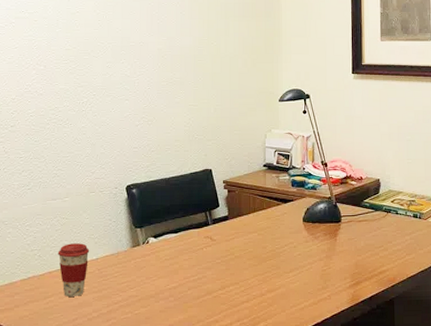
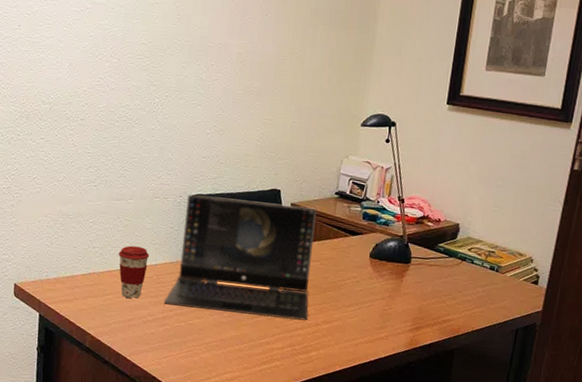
laptop: none [108,182,252,298] -> present [164,194,317,321]

